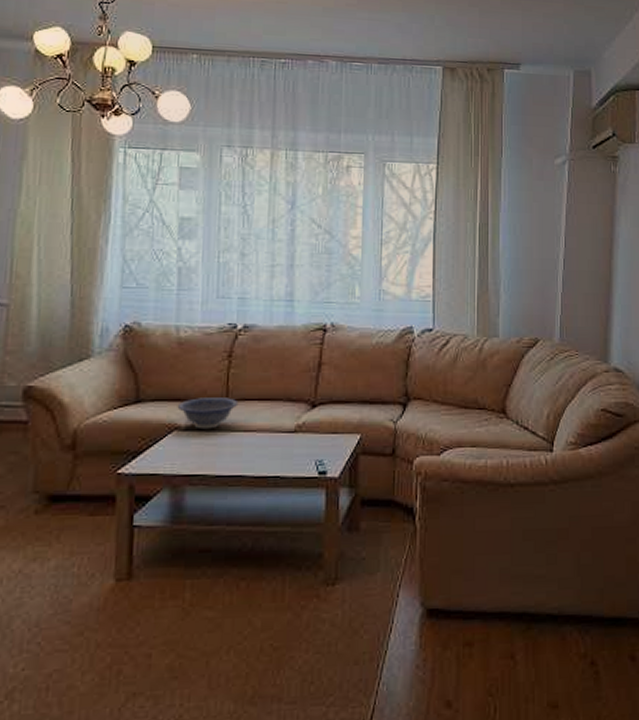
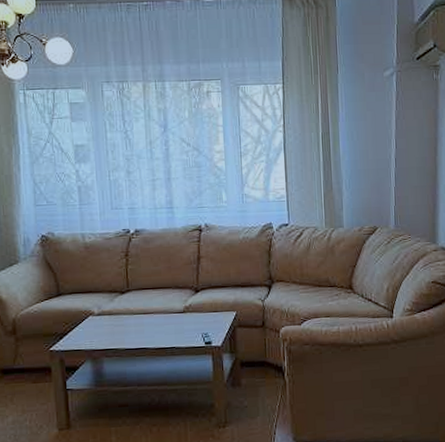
decorative bowl: present [177,398,239,429] -> none [90,288,137,314]

